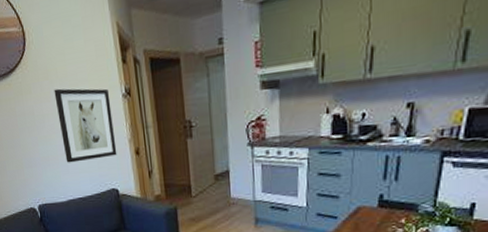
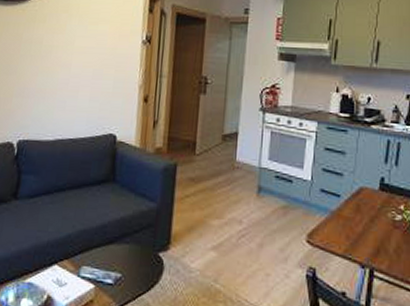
wall art: present [54,88,117,163] -> none [64,23,129,100]

